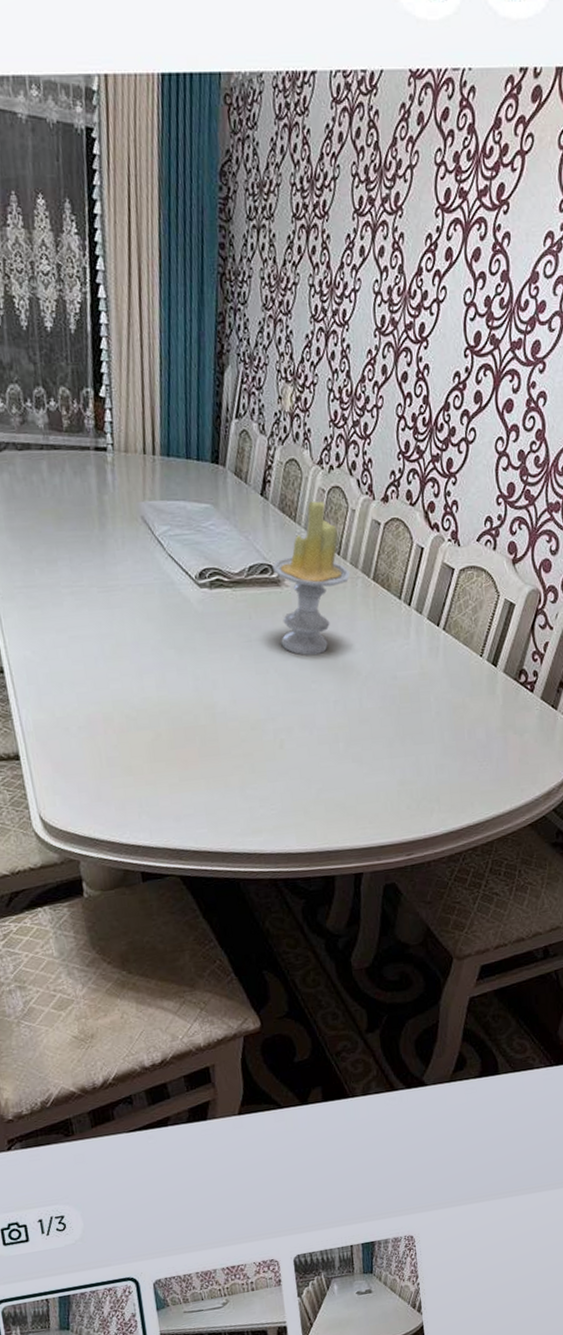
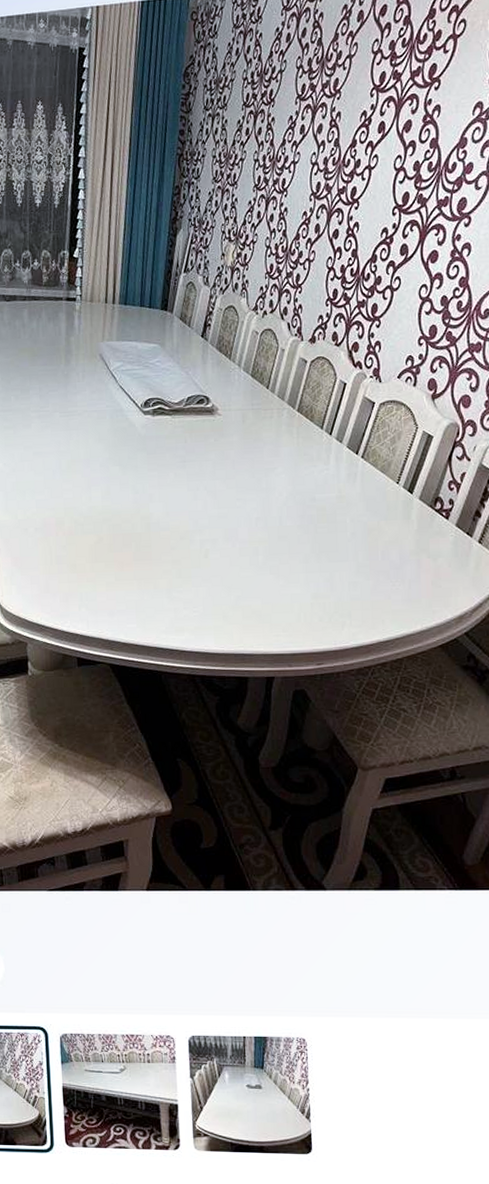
candle: present [271,500,351,656] -> none [207,341,278,477]

